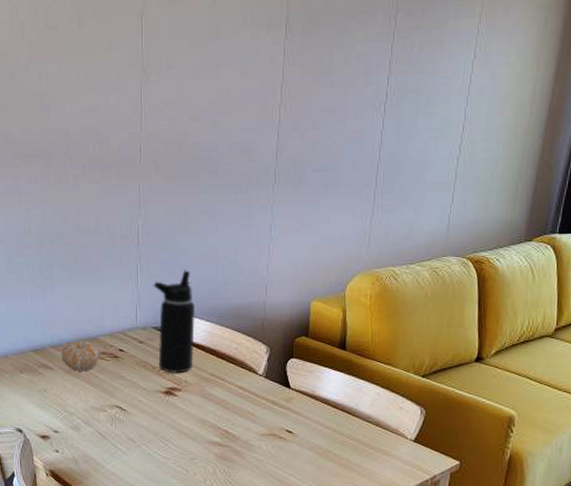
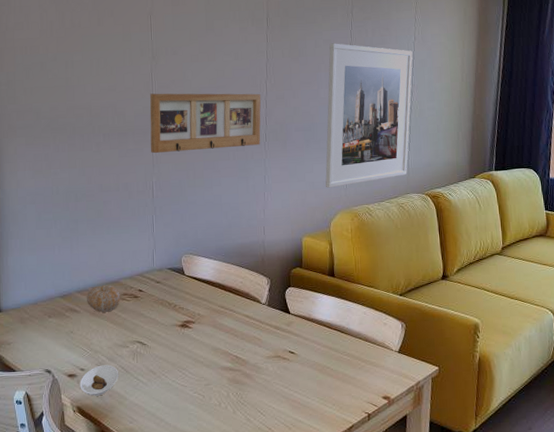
saucer: none [53,428,96,461] -> present [80,365,119,396]
picture frame: none [136,117,273,192] -> present [150,93,261,154]
water bottle: present [153,270,196,373] -> none [167,217,205,308]
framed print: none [344,59,470,244] -> present [325,43,413,188]

